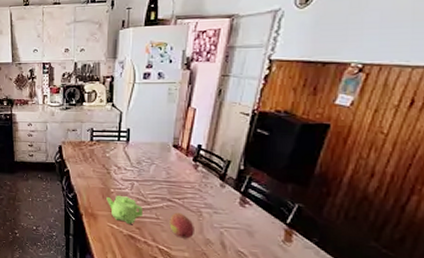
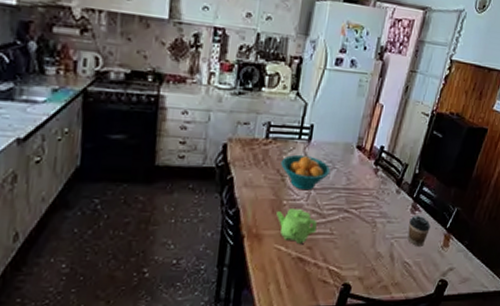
fruit bowl: none [105,152,150,182] -> present [281,154,331,191]
fruit: present [169,212,194,239] -> none [343,224,368,255]
coffee cup: none [239,209,265,238] -> present [407,216,431,246]

